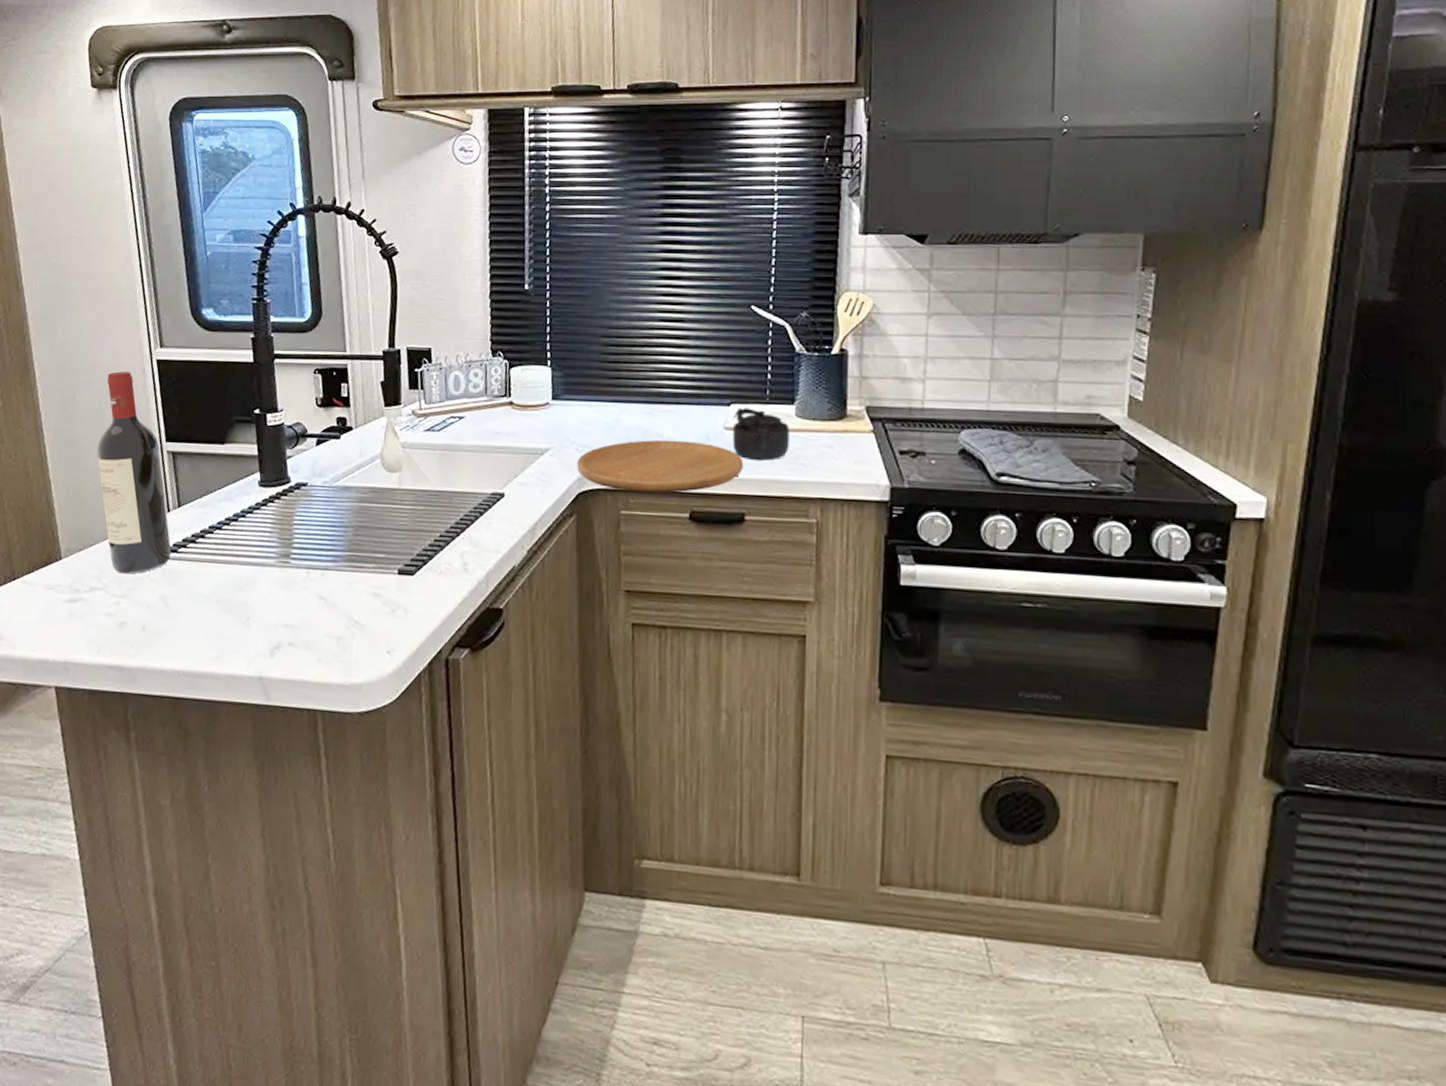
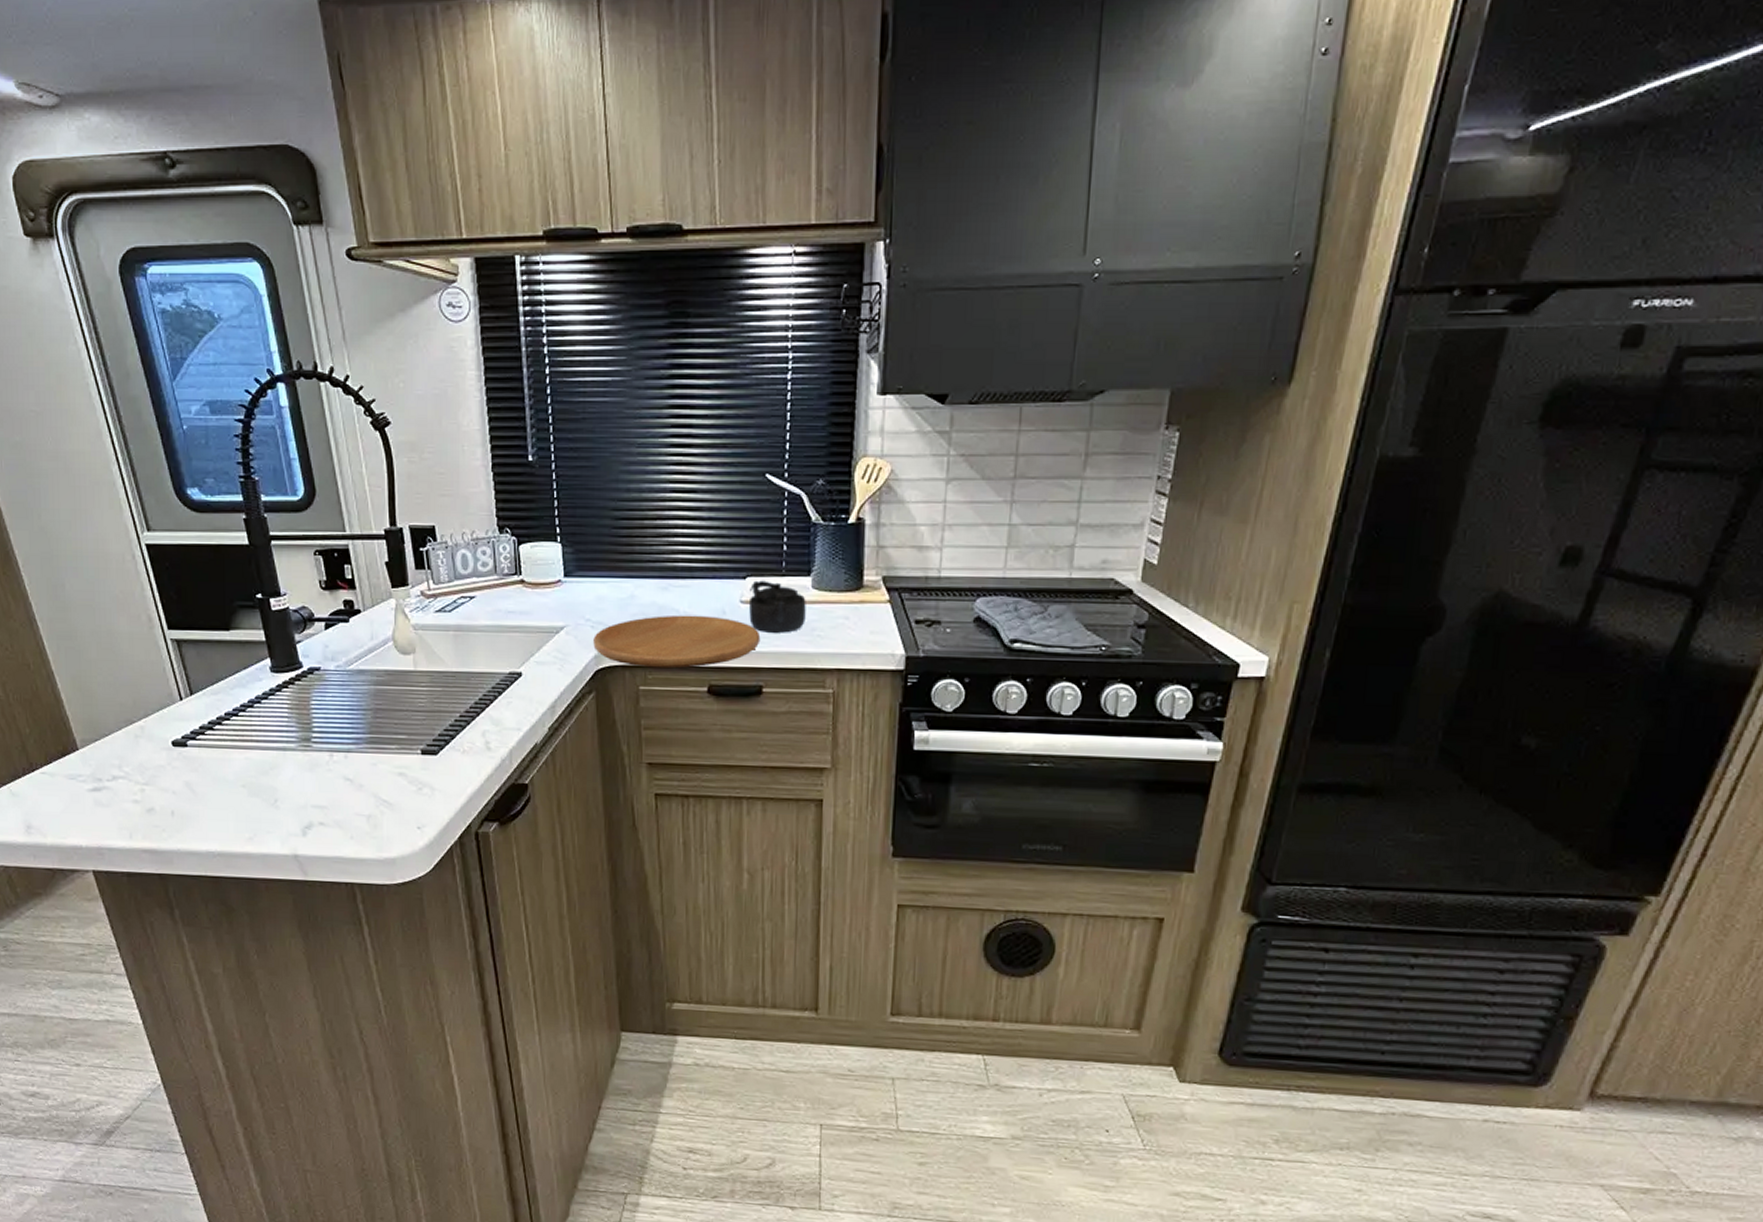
wine bottle: present [97,371,172,574] -> none [95,557,190,762]

